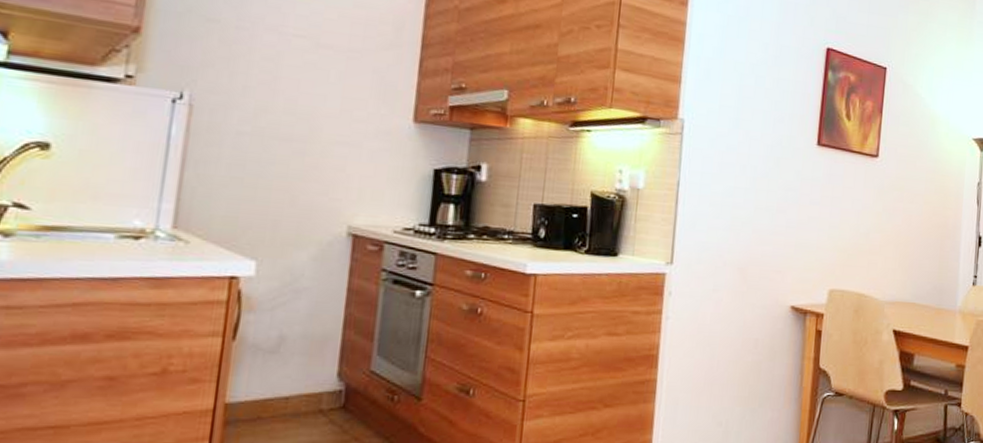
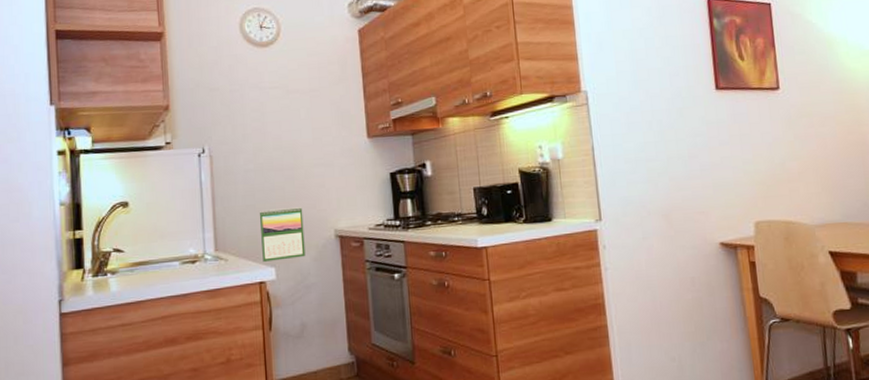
calendar: none [240,186,310,254] -> present [259,207,306,262]

